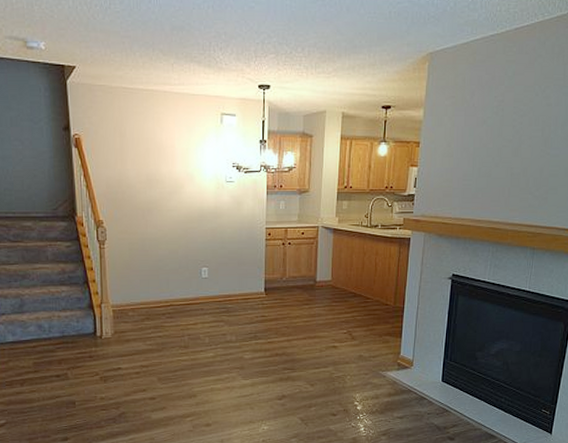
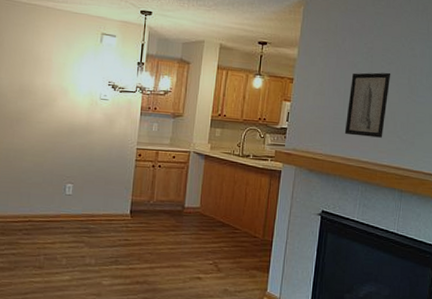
wall art: none [474,126,524,196] -> present [344,72,391,138]

